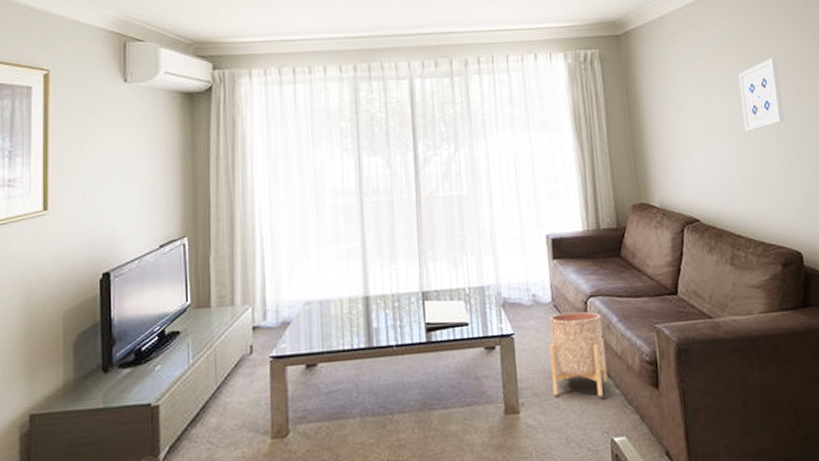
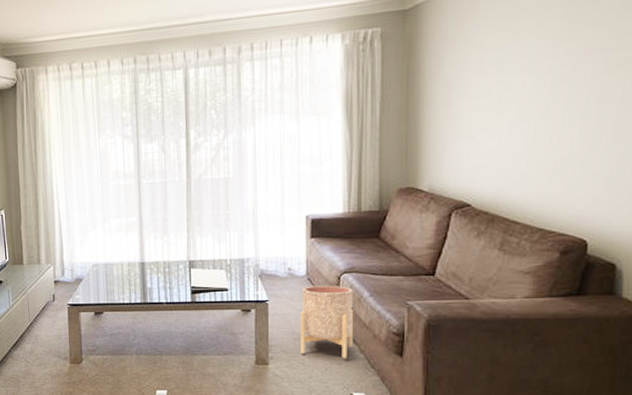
wall art: present [738,57,785,131] -> none [543,23,603,111]

